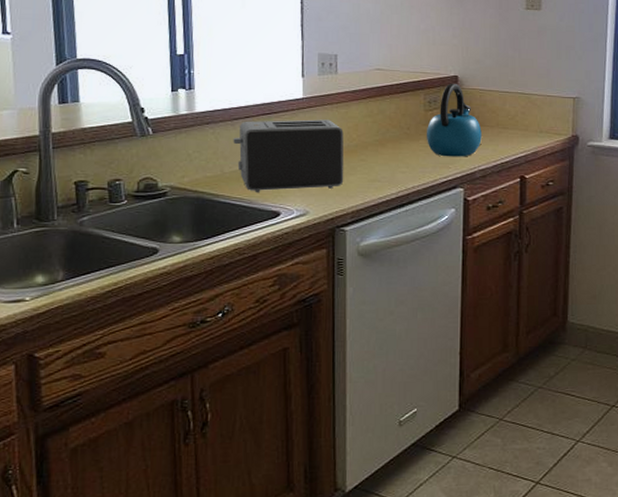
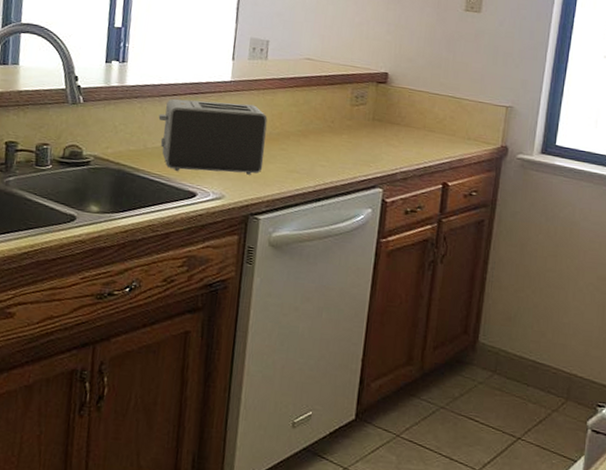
kettle: present [426,83,482,157] -> none [349,79,407,157]

